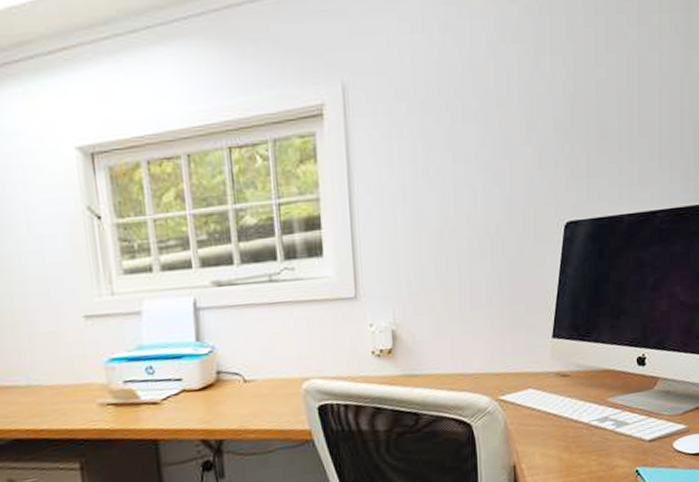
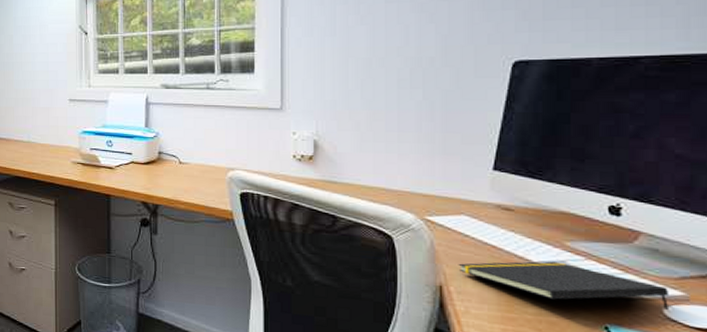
notepad: none [527,418,676,456] -> present [458,261,668,311]

